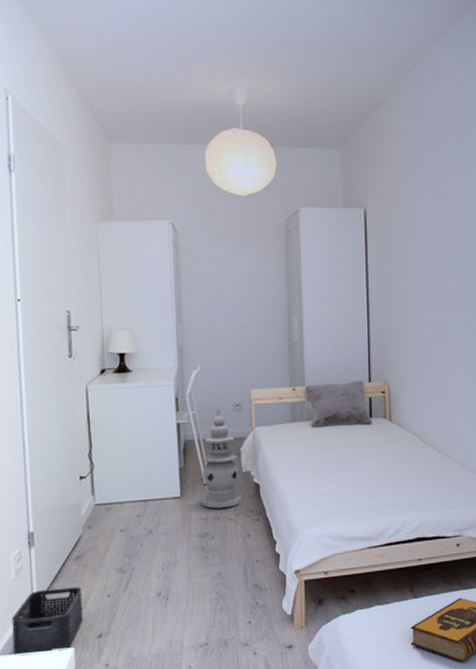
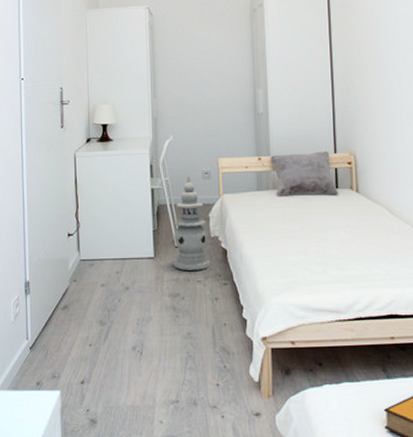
storage bin: present [12,587,83,656] -> none [10,334,69,393]

